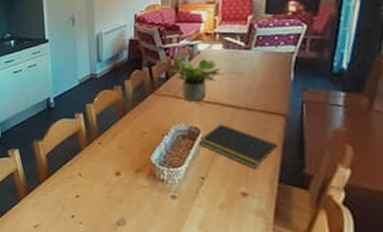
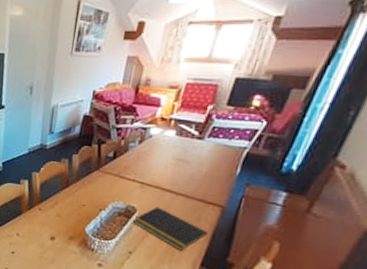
potted plant: present [169,57,226,102] -> none [117,138,173,184]

